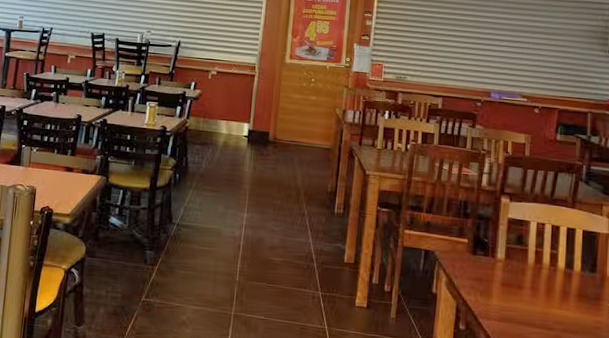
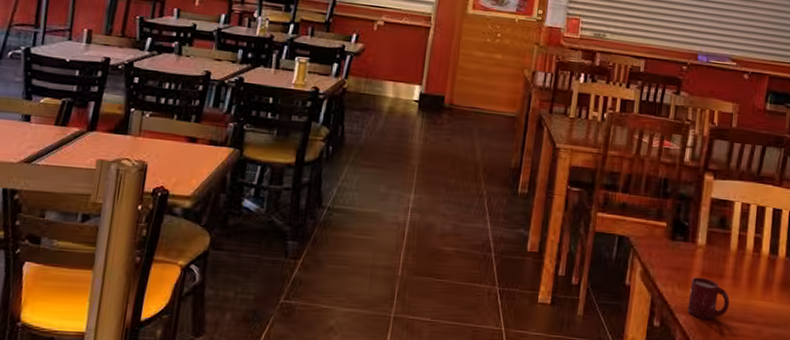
cup: none [490,287,529,325] -> present [687,277,729,319]

